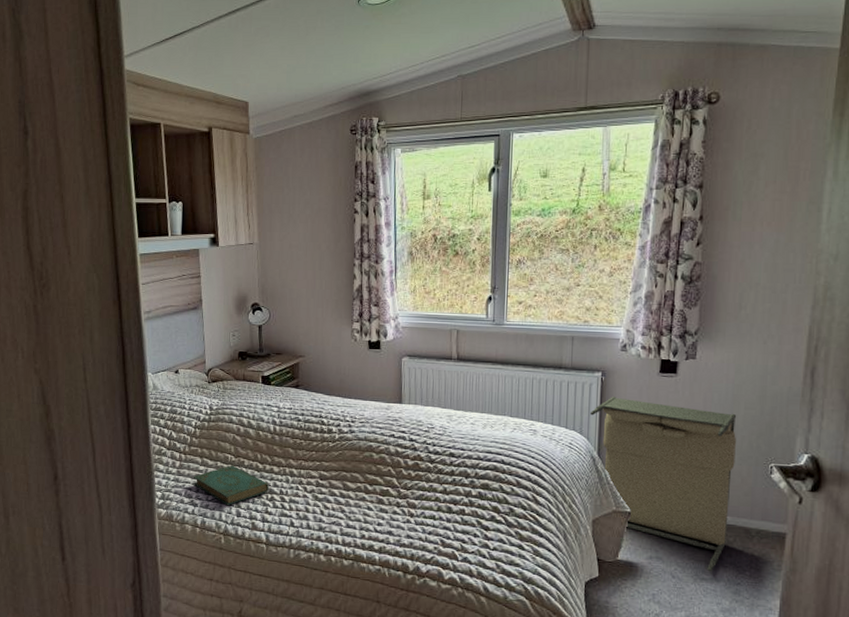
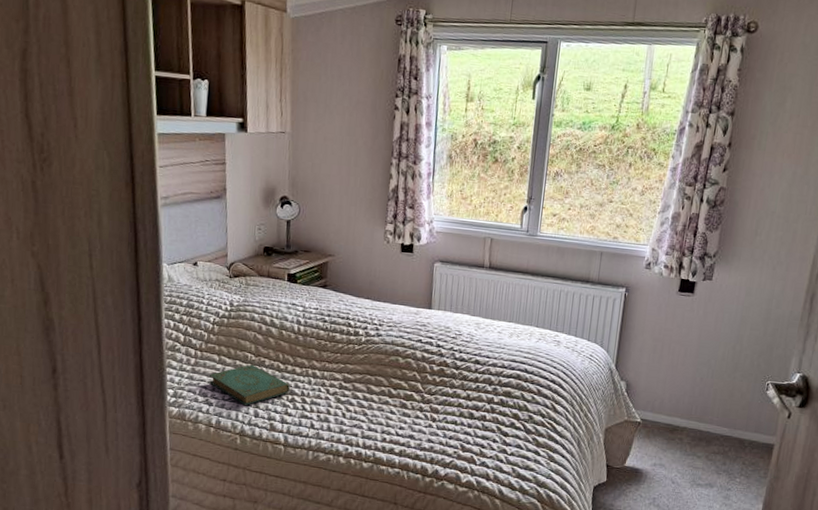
laundry hamper: present [589,397,737,572] -> none [611,312,743,479]

